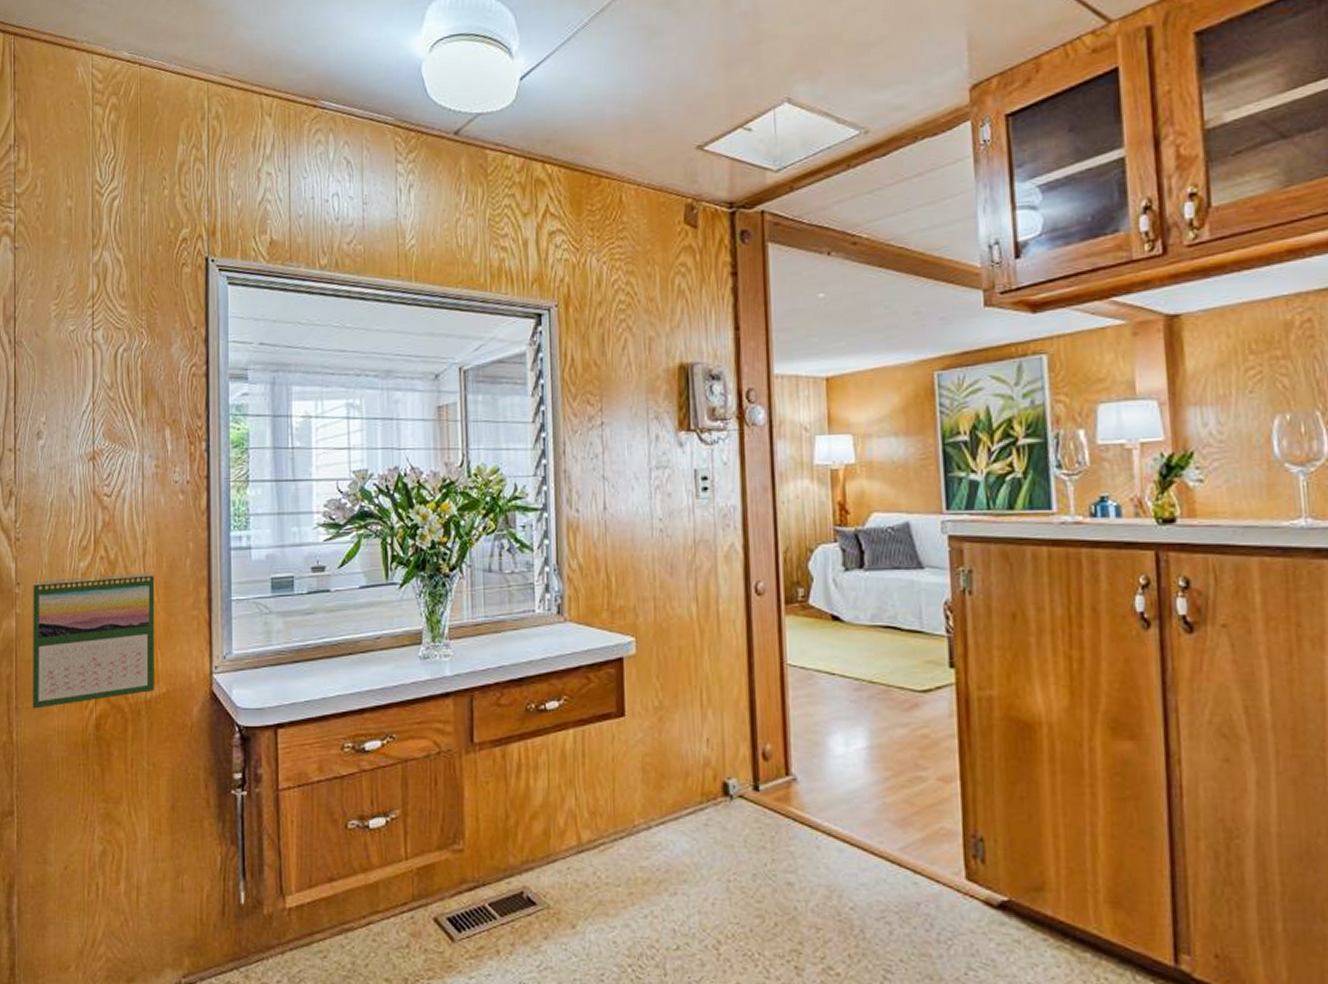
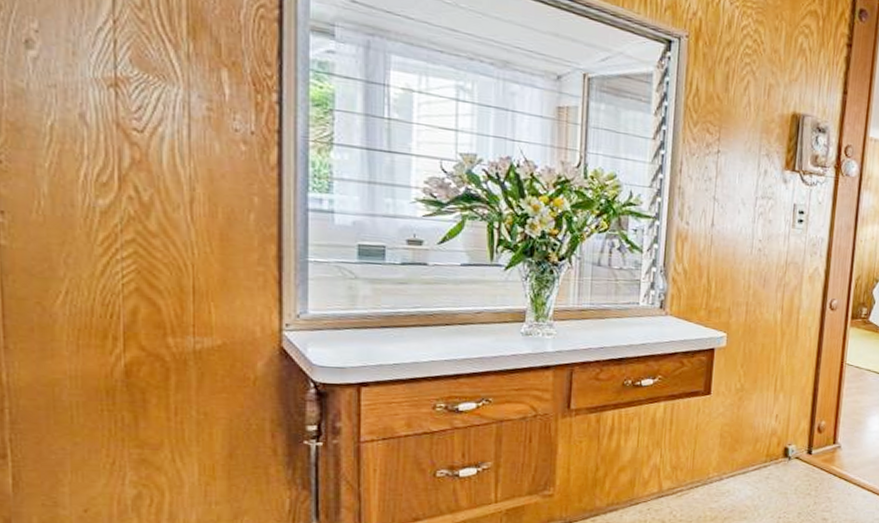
calendar: present [33,572,155,709] -> none [25,211,207,351]

